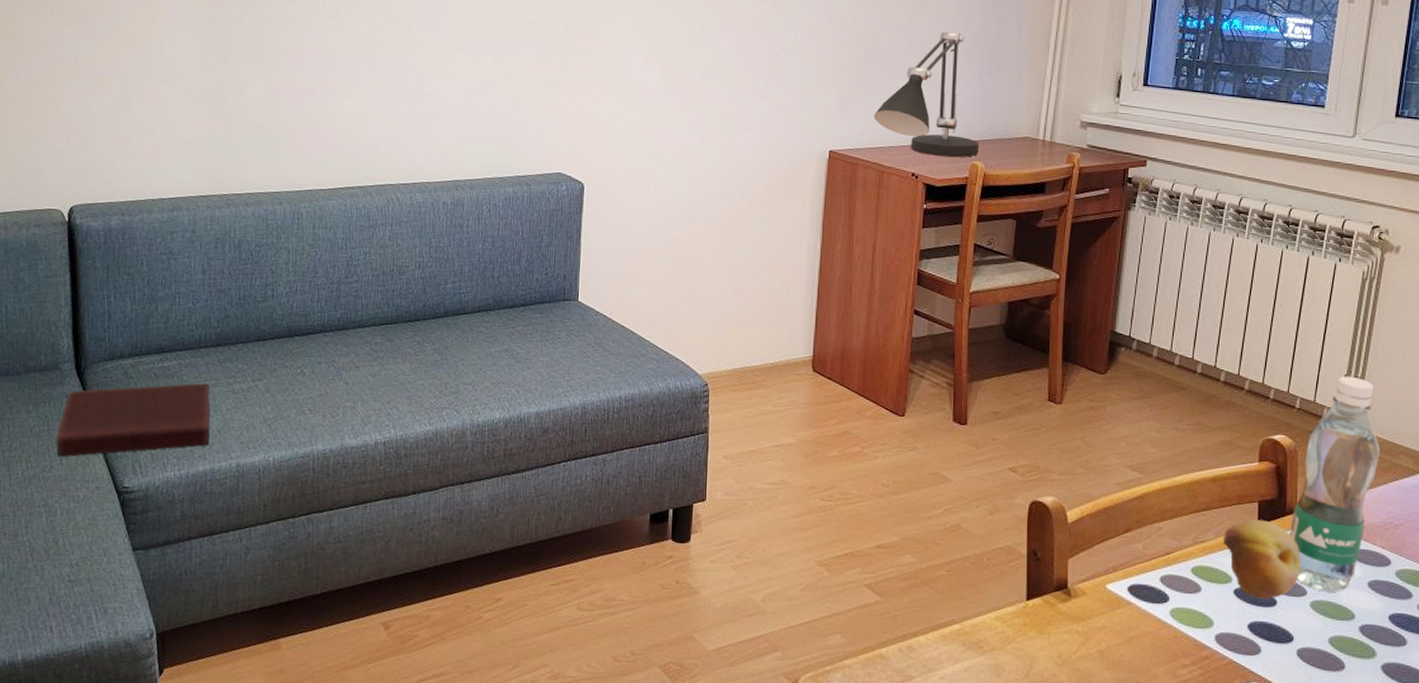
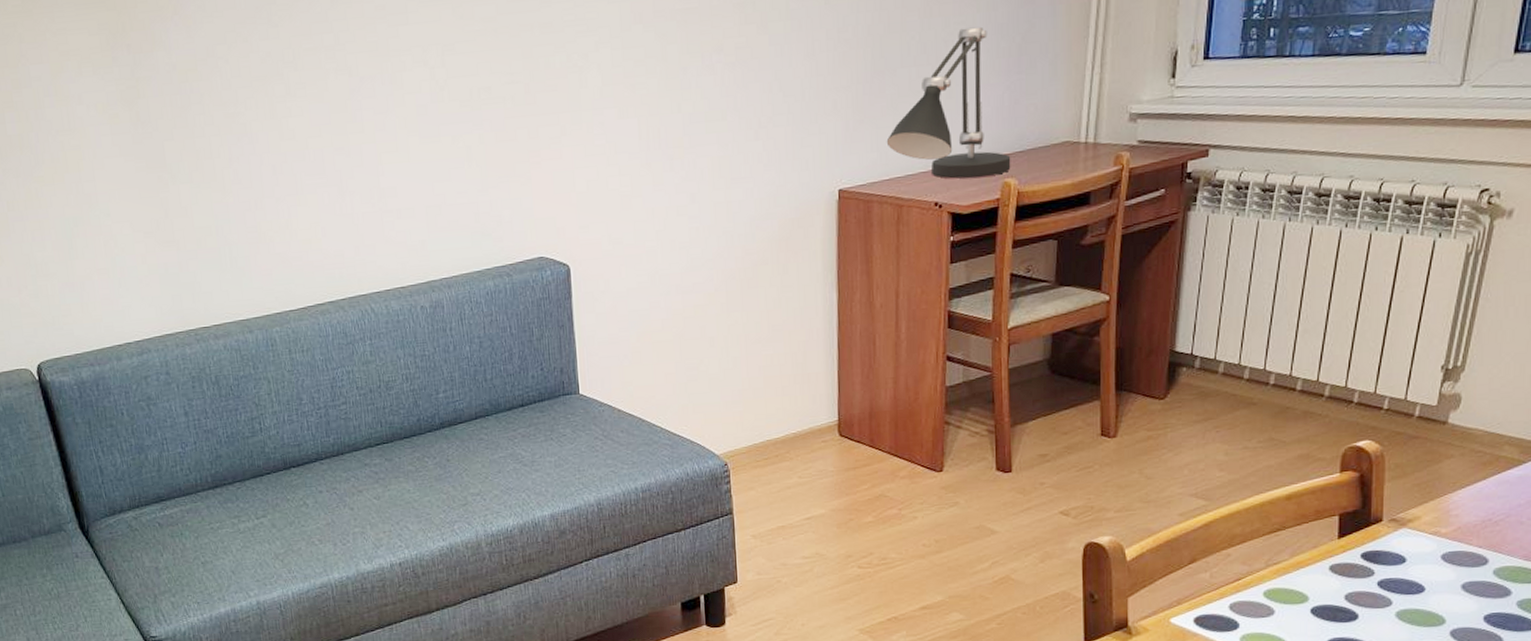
book: present [56,383,210,457] -> none [75,526,227,616]
fruit: present [1222,519,1301,599] -> none [1298,533,1387,615]
bottle: present [1290,376,1381,593] -> none [1374,366,1481,600]

